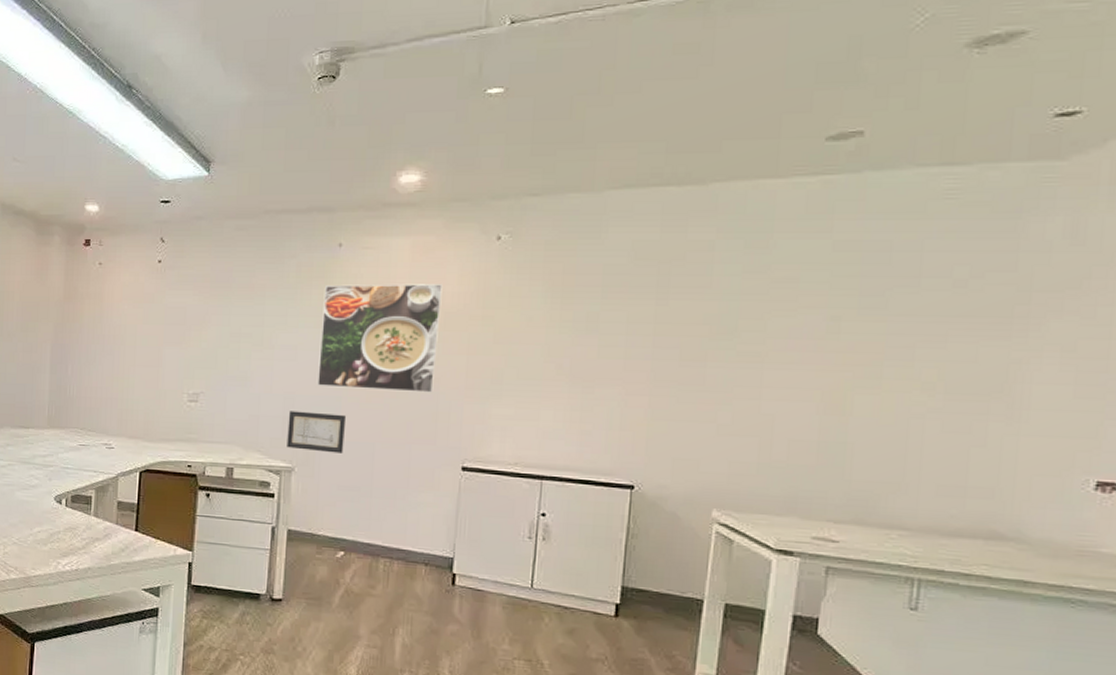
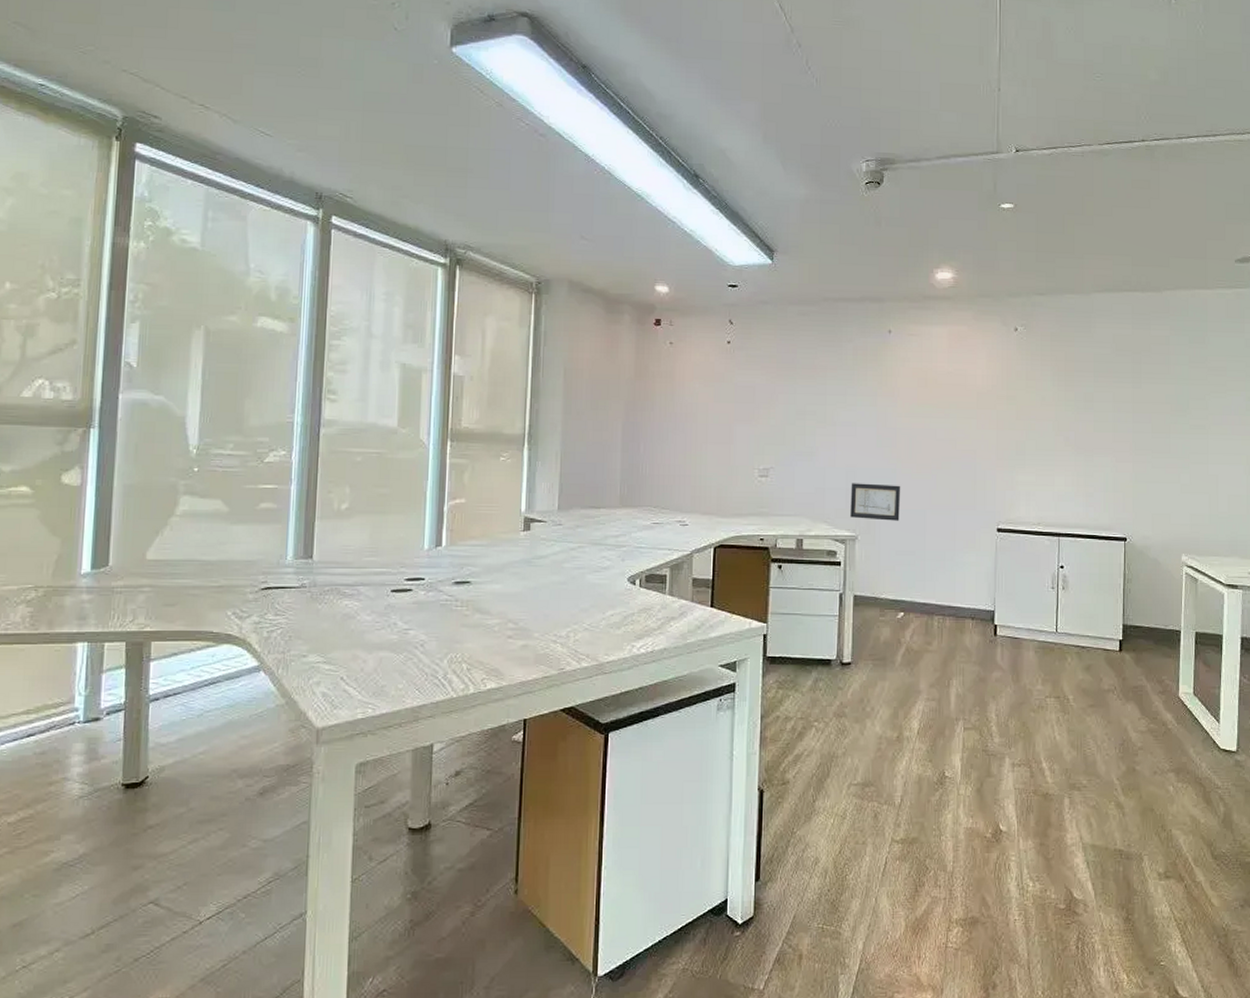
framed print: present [317,284,443,393] -> none [875,367,974,463]

